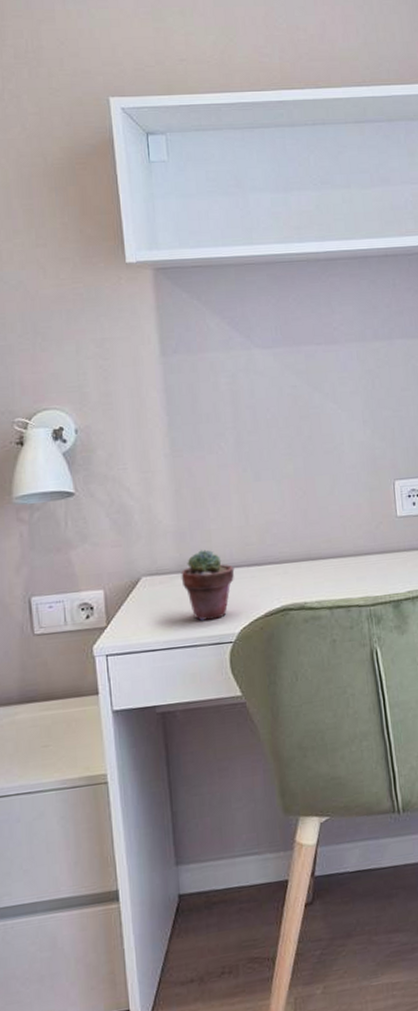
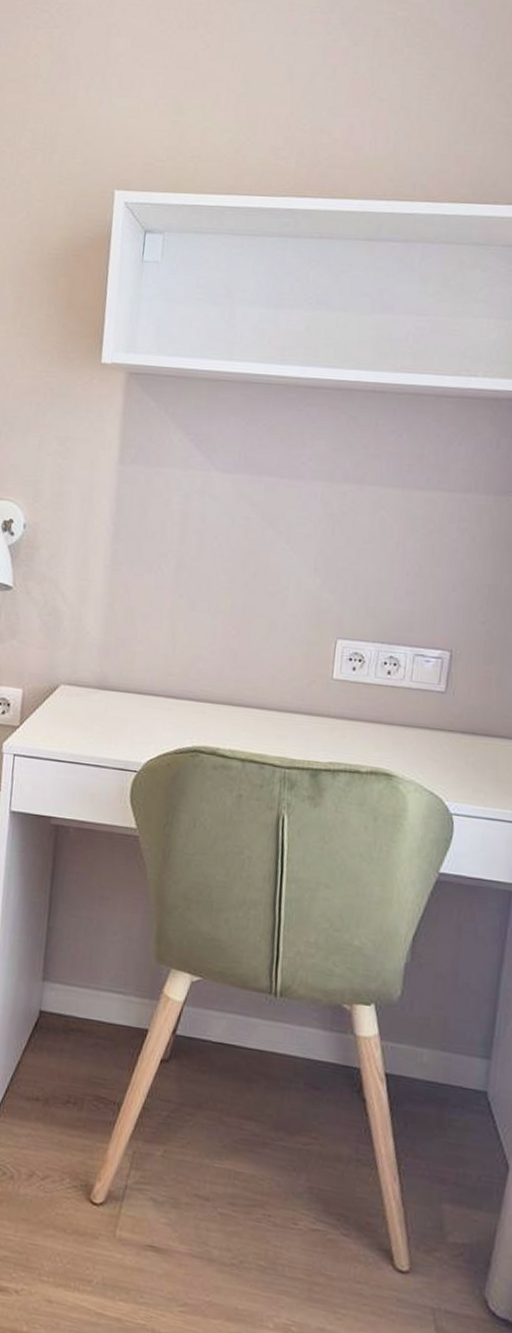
potted succulent: present [181,550,235,621] -> none [98,670,152,745]

